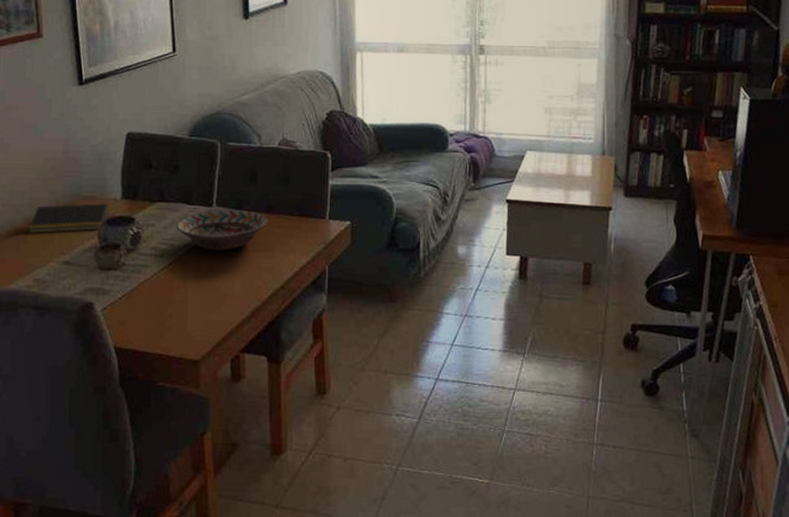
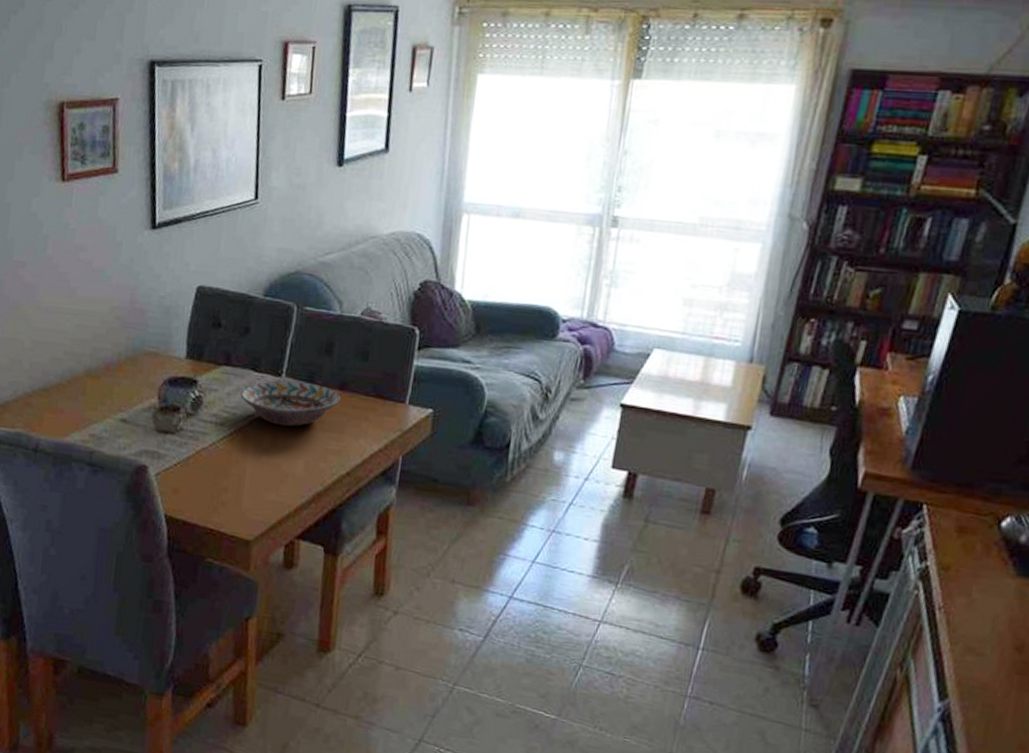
notepad: present [28,203,108,233] -> none [88,357,171,390]

